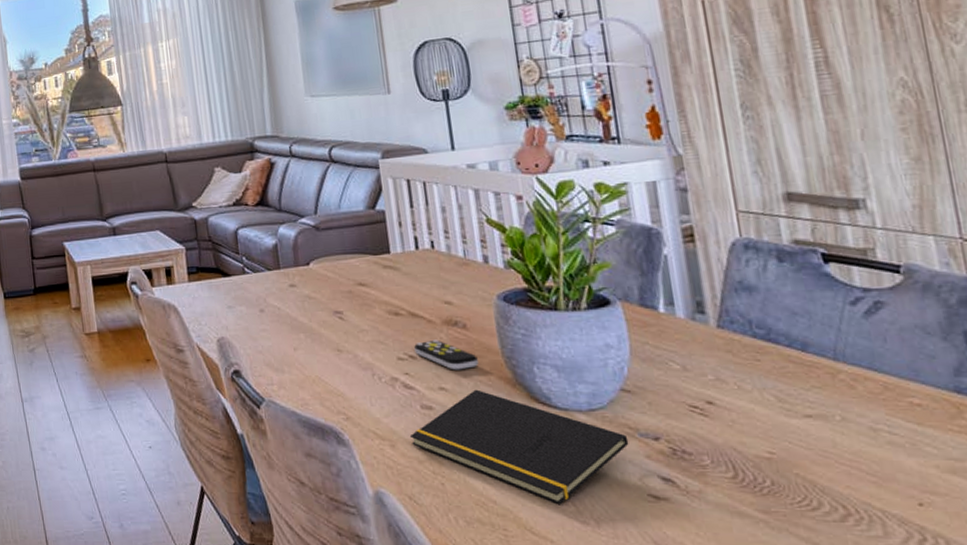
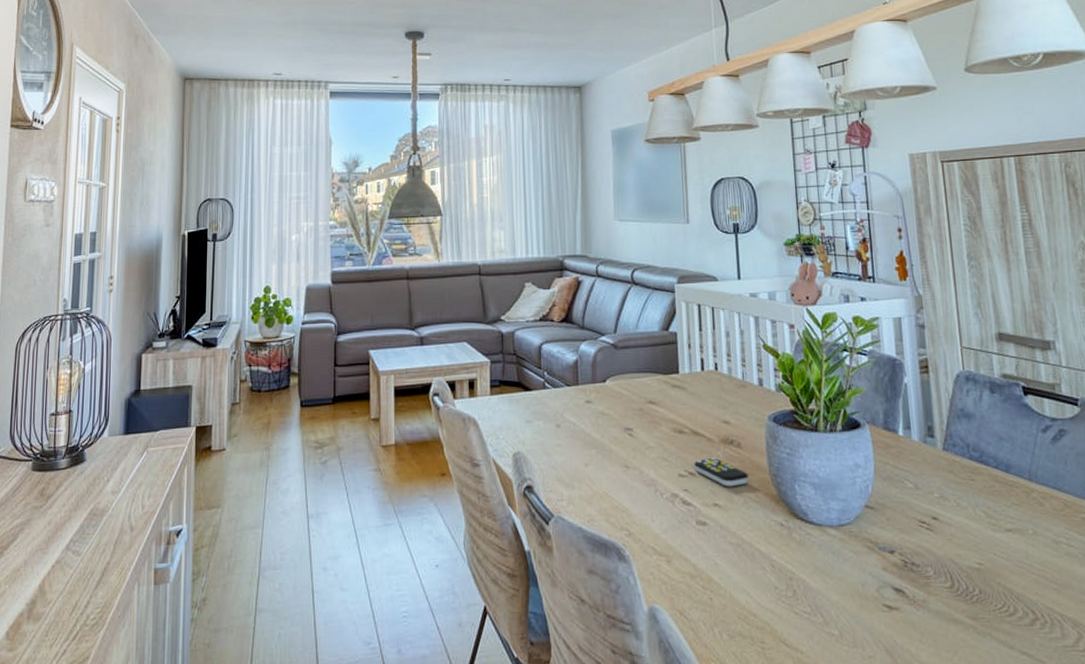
notepad: present [409,389,629,504] -> none [684,506,870,616]

